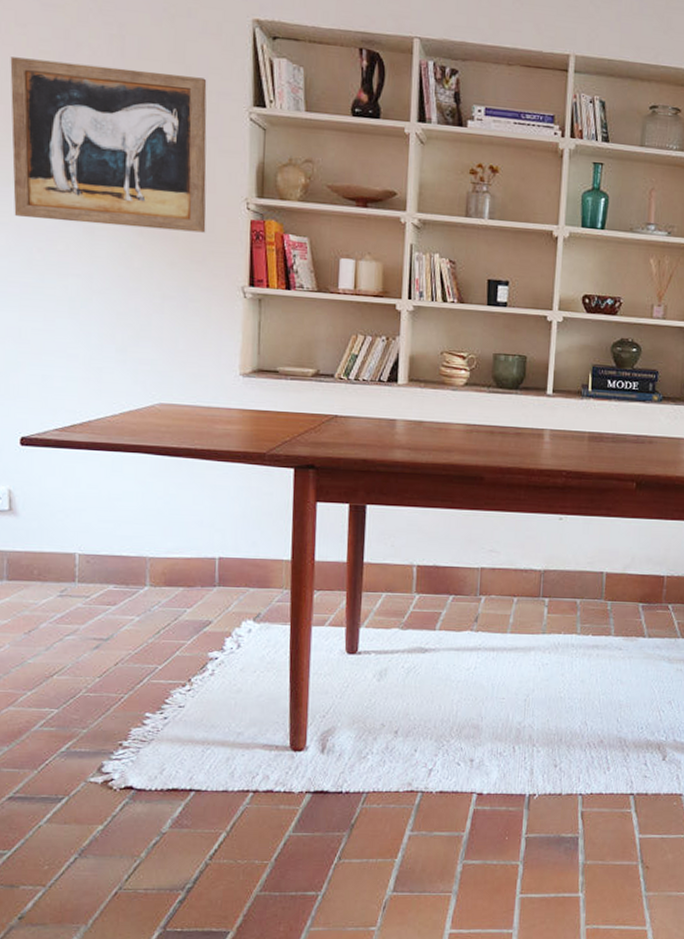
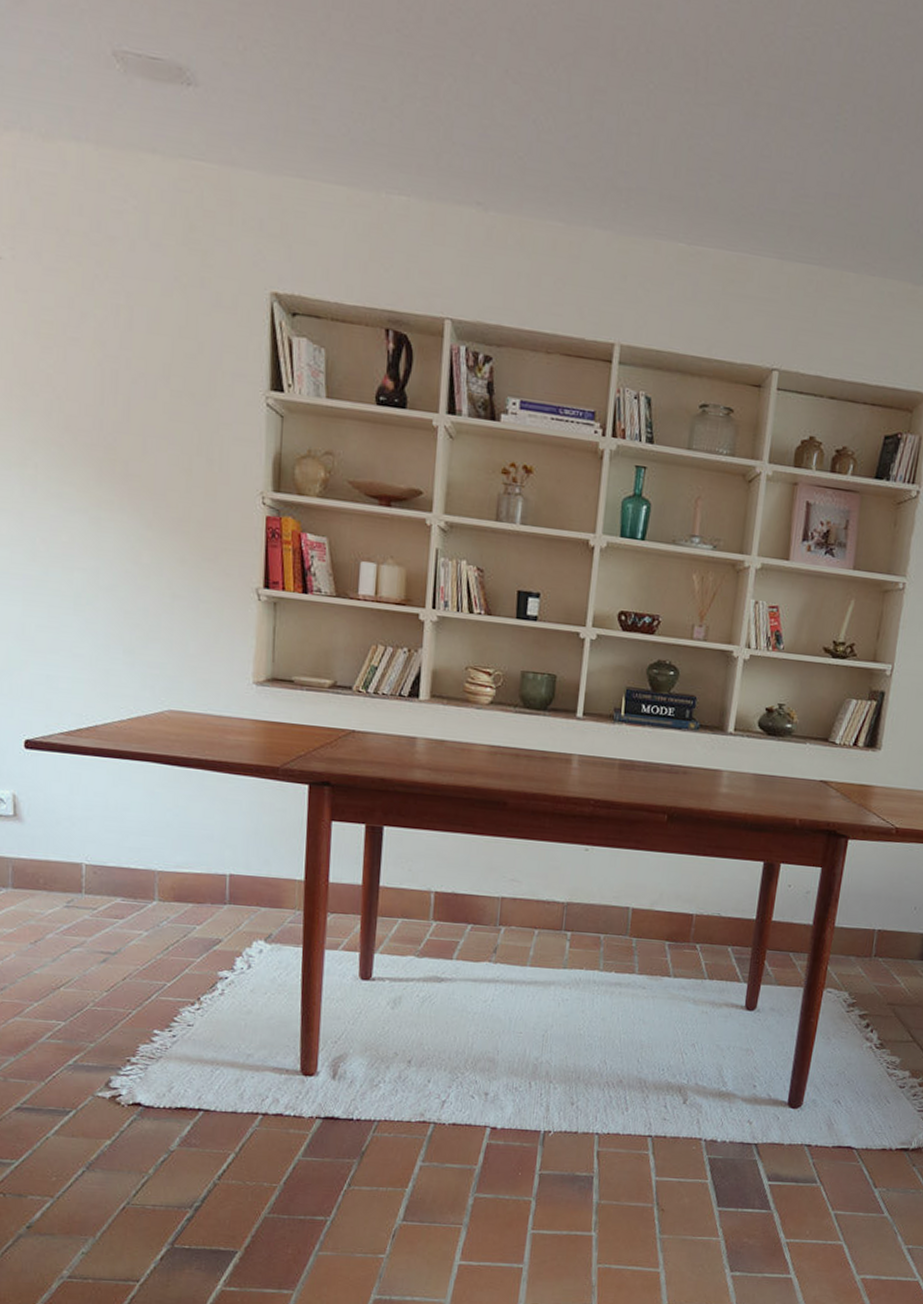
wall art: present [10,57,207,233] -> none [10,326,221,528]

